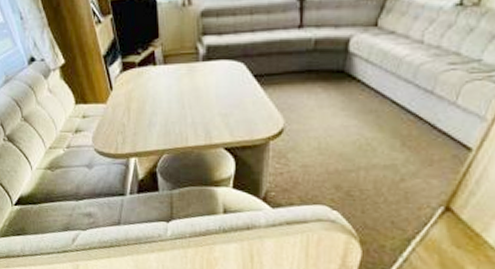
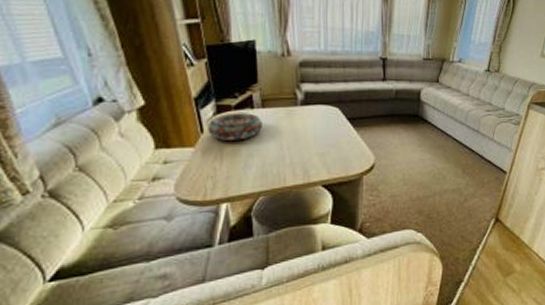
decorative bowl: none [115,70,164,98] -> present [207,113,262,140]

